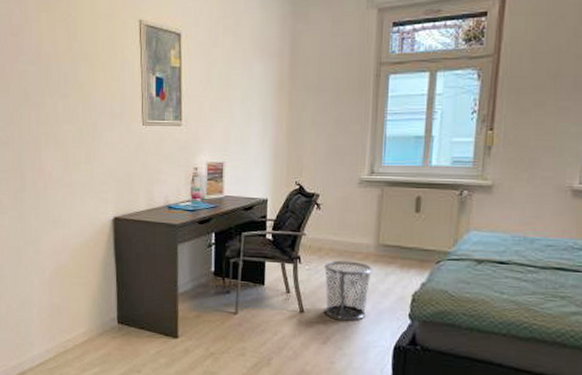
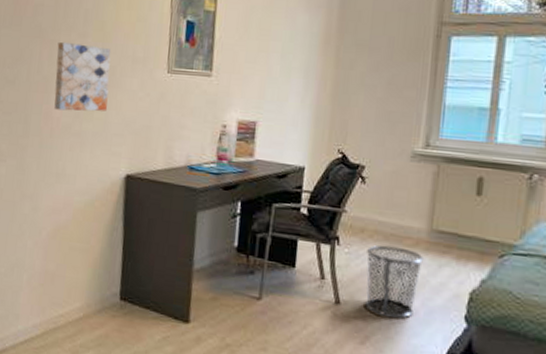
wall art: none [43,104,93,165] -> present [54,41,111,112]

